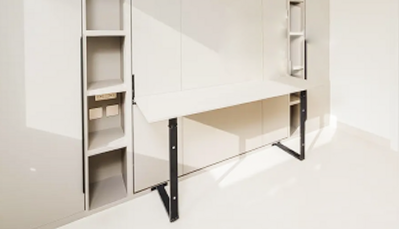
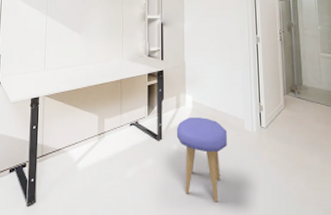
stool: none [319,137,373,219] -> present [176,117,228,202]

